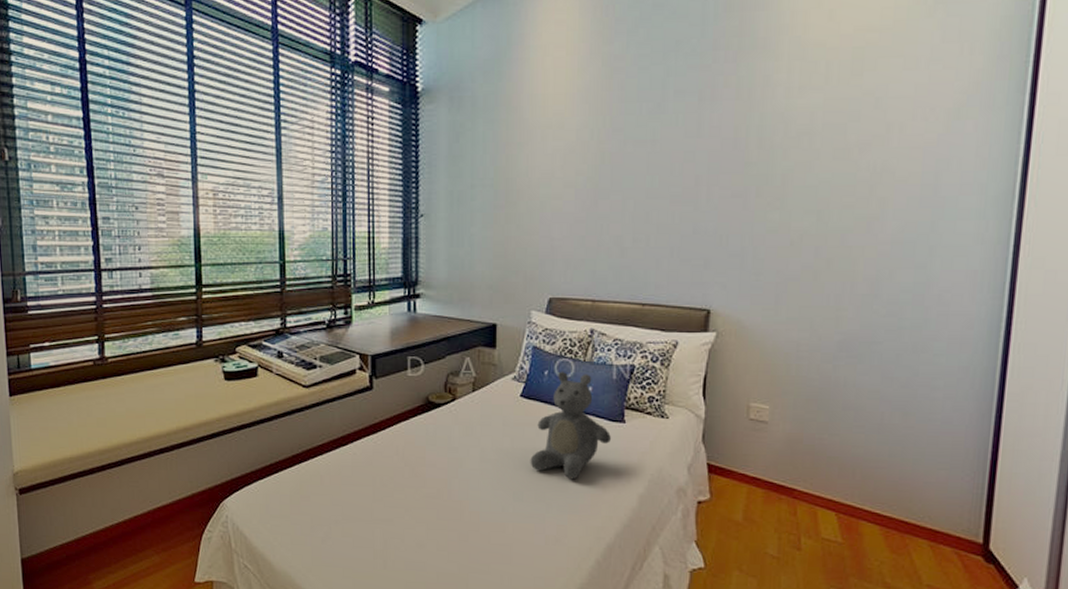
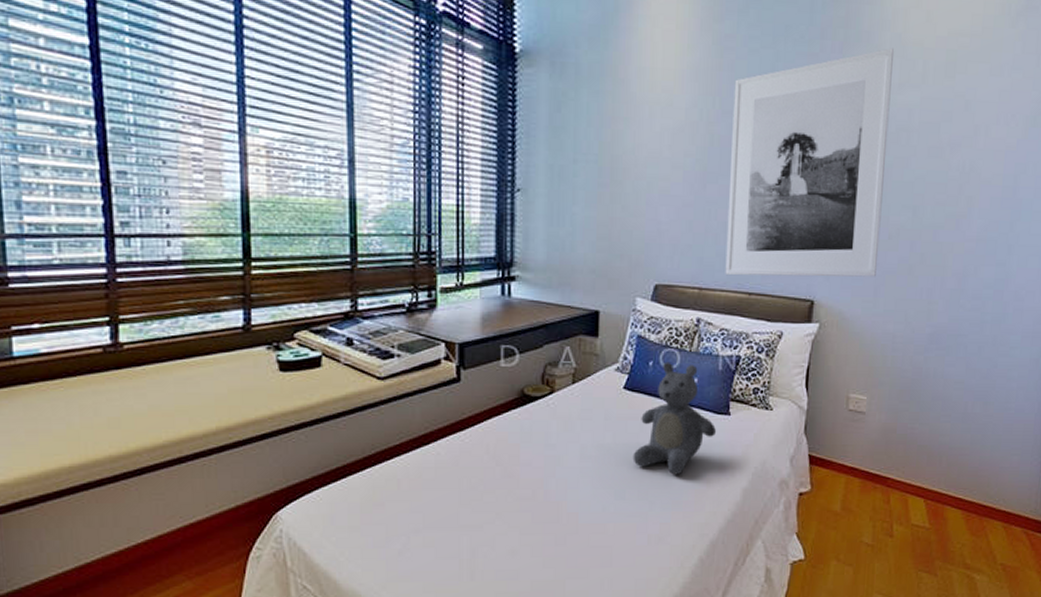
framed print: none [618,52,793,288] -> present [725,48,894,277]

